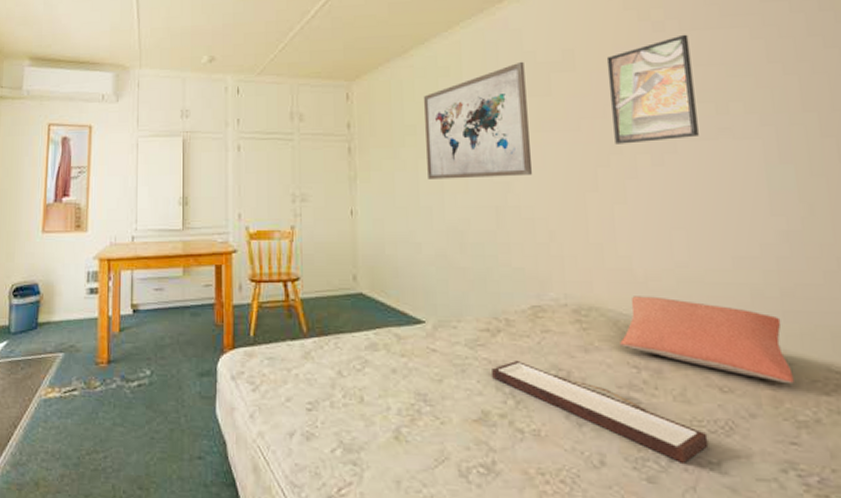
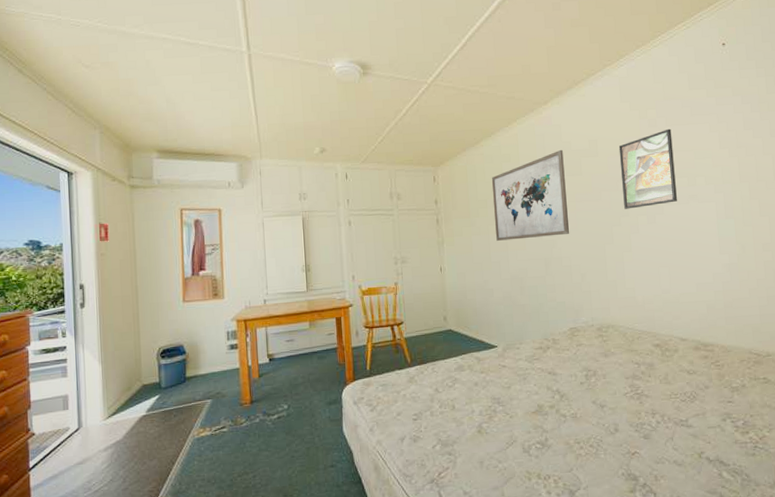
tray: present [492,361,709,463] -> none [544,368,681,423]
pillow: present [620,296,794,384] -> none [627,314,731,365]

